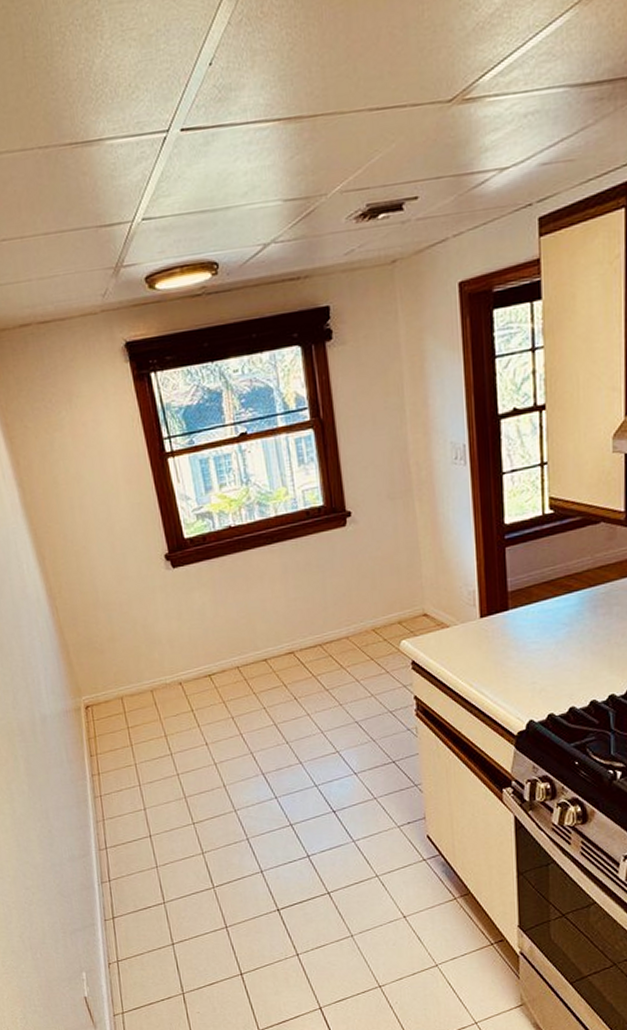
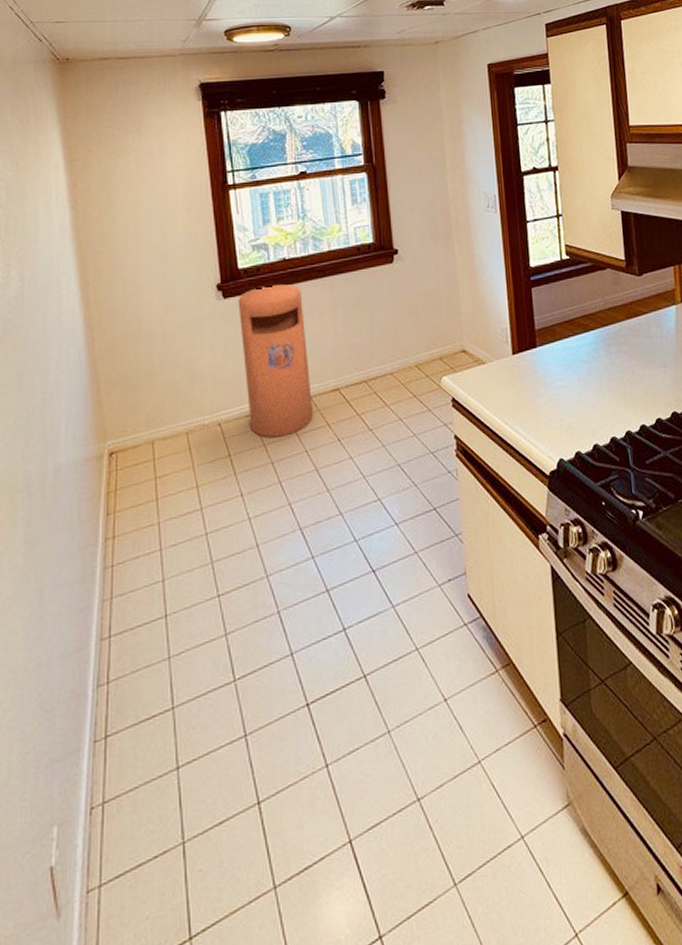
trash can: none [186,552,270,696] -> present [238,284,314,438]

